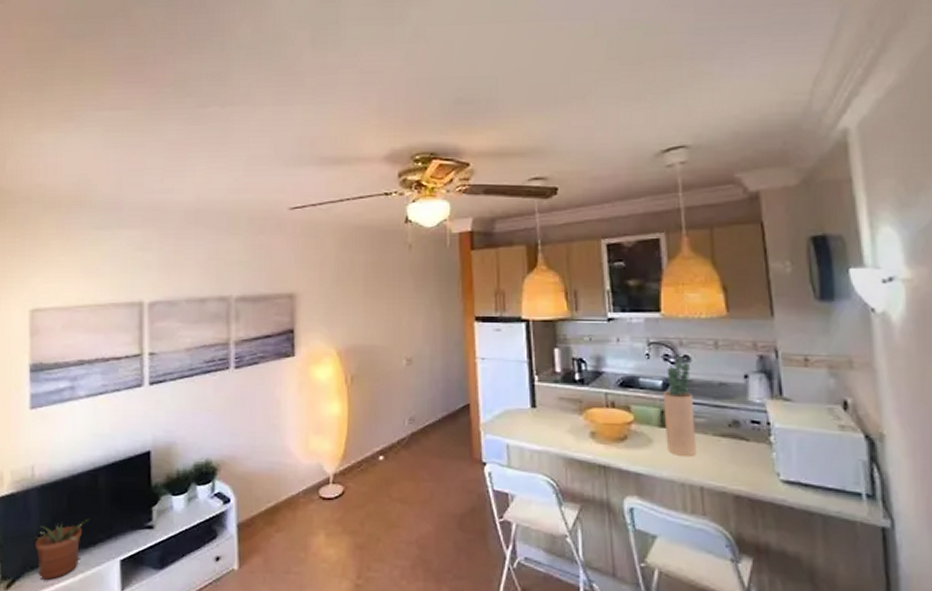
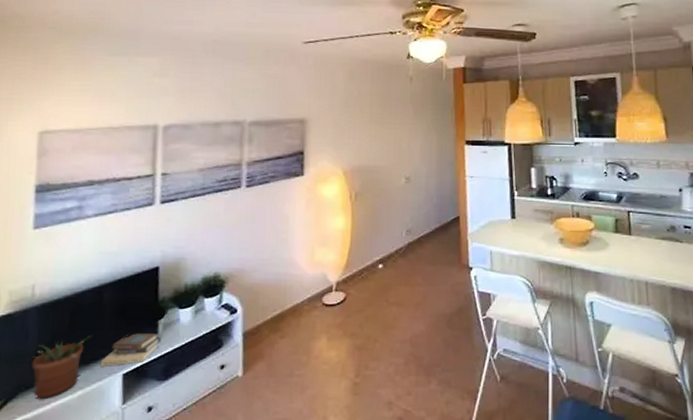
books: none [98,519,154,552] -> present [100,333,159,368]
vase: present [662,353,697,457] -> none [617,172,643,257]

